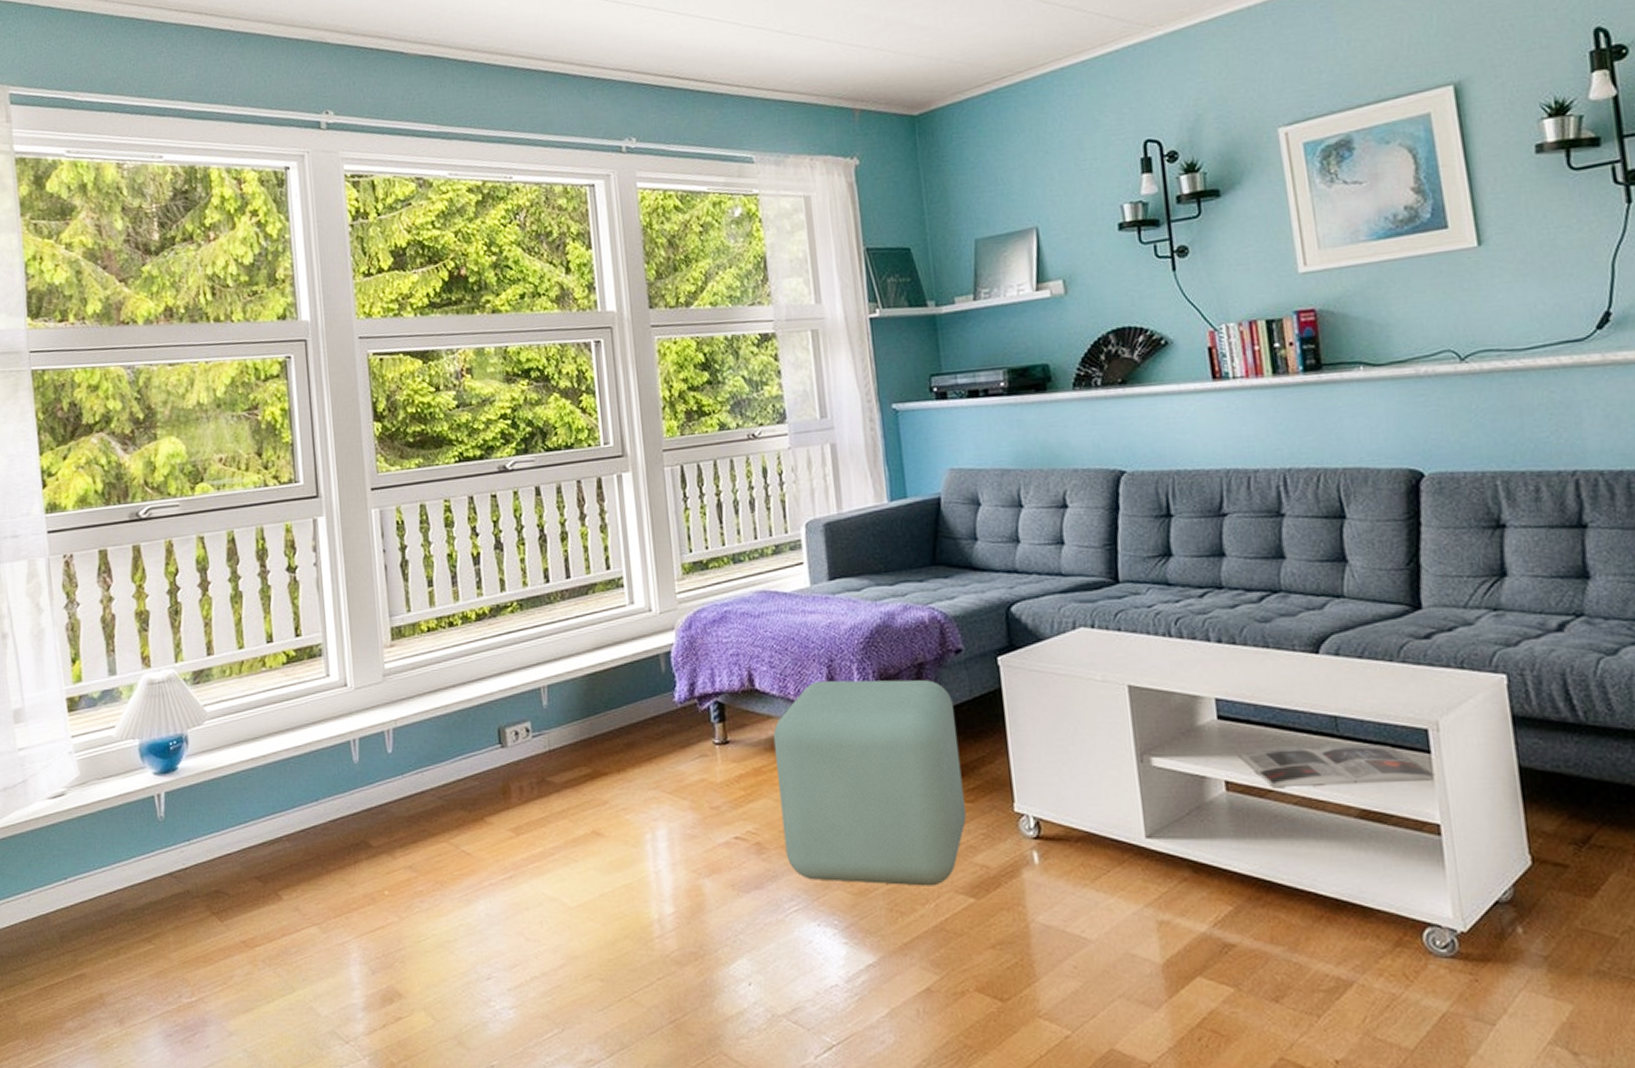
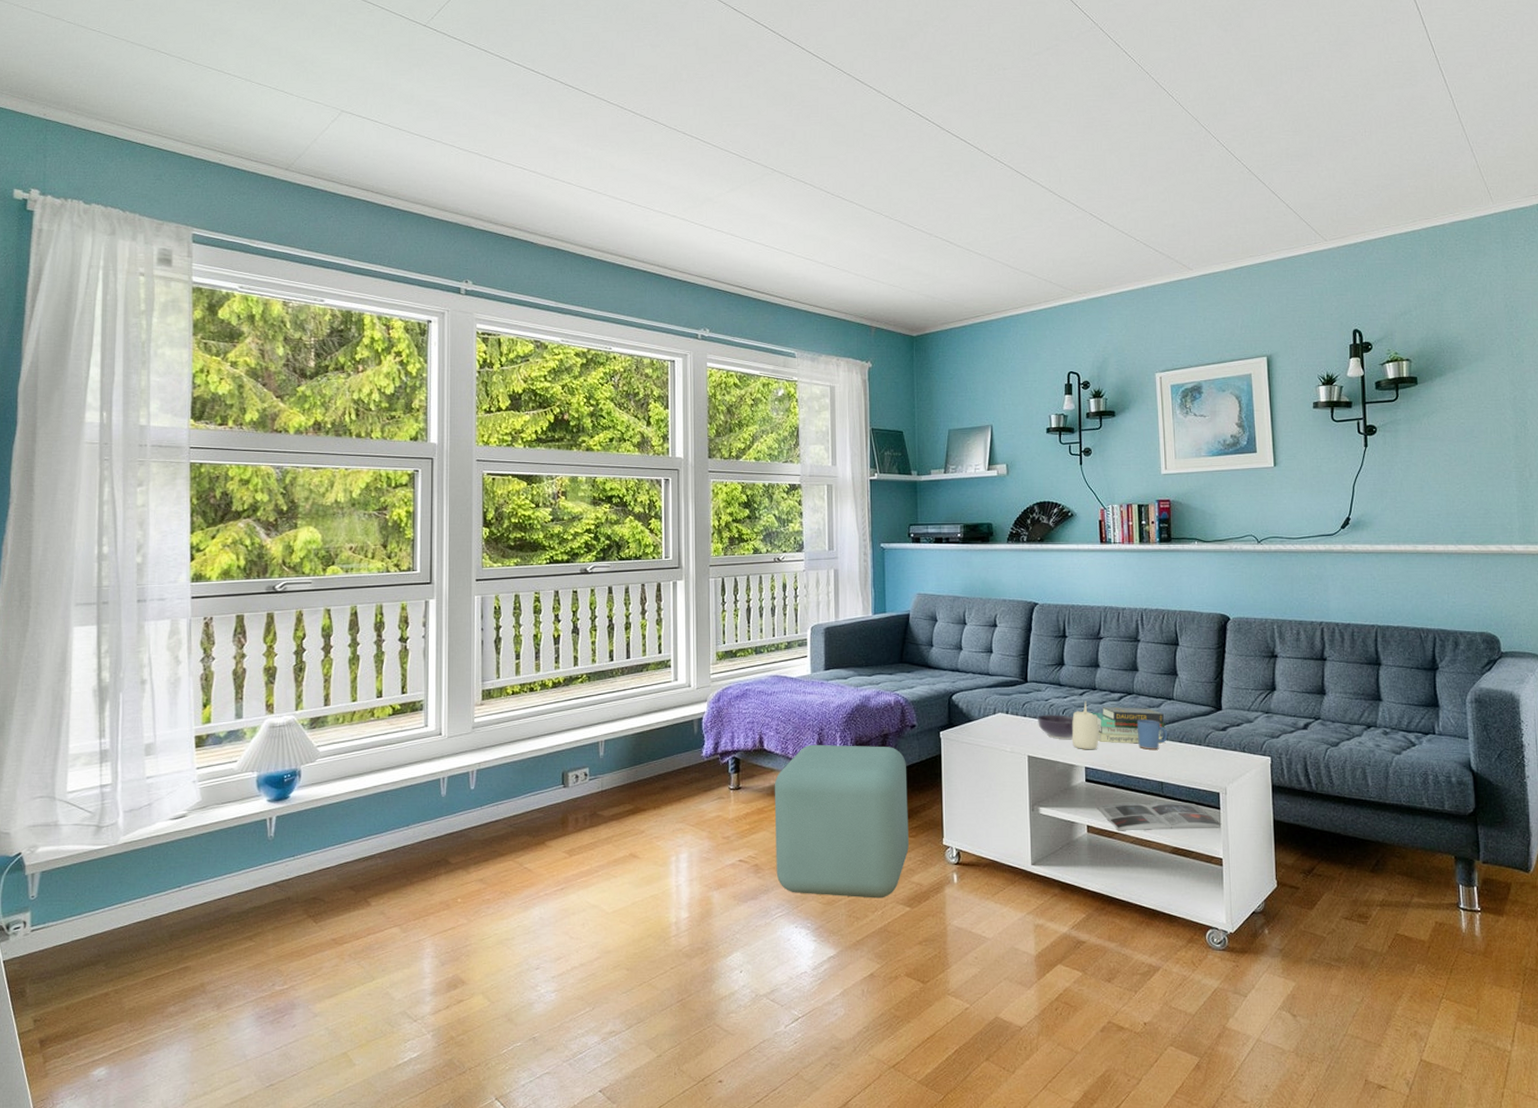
bowl: none [1137,626,1194,661] -> present [1037,715,1074,739]
candle: none [1190,604,1233,675] -> present [1071,700,1099,750]
books: none [1215,611,1334,663] -> present [1089,706,1165,745]
mug: none [1290,627,1340,671] -> present [1137,719,1168,750]

